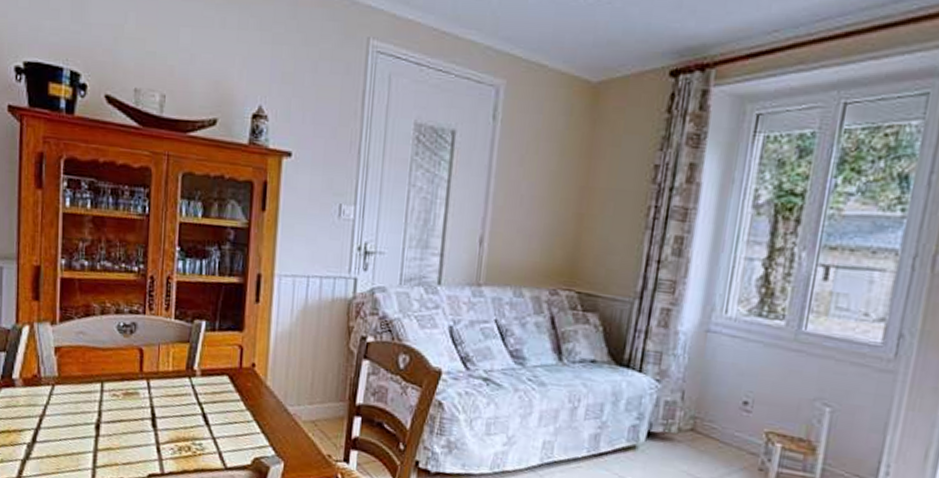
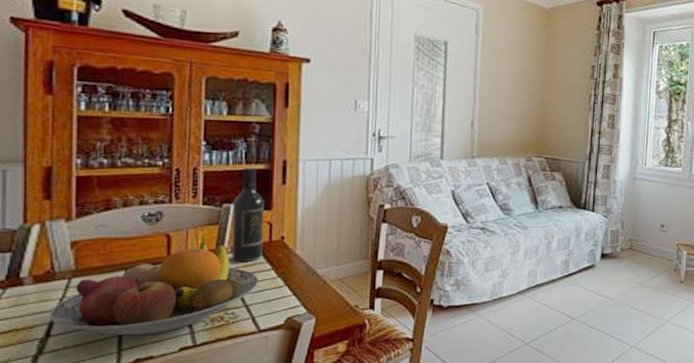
fruit bowl: none [35,360,227,456] -> present [49,242,258,336]
wine bottle: none [201,279,236,389] -> present [232,167,264,263]

